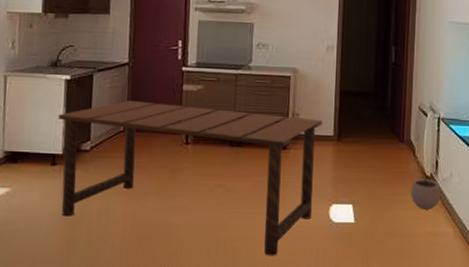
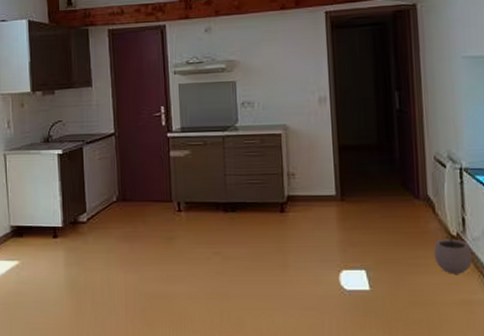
dining table: present [58,101,323,256] -> none [55,171,322,327]

